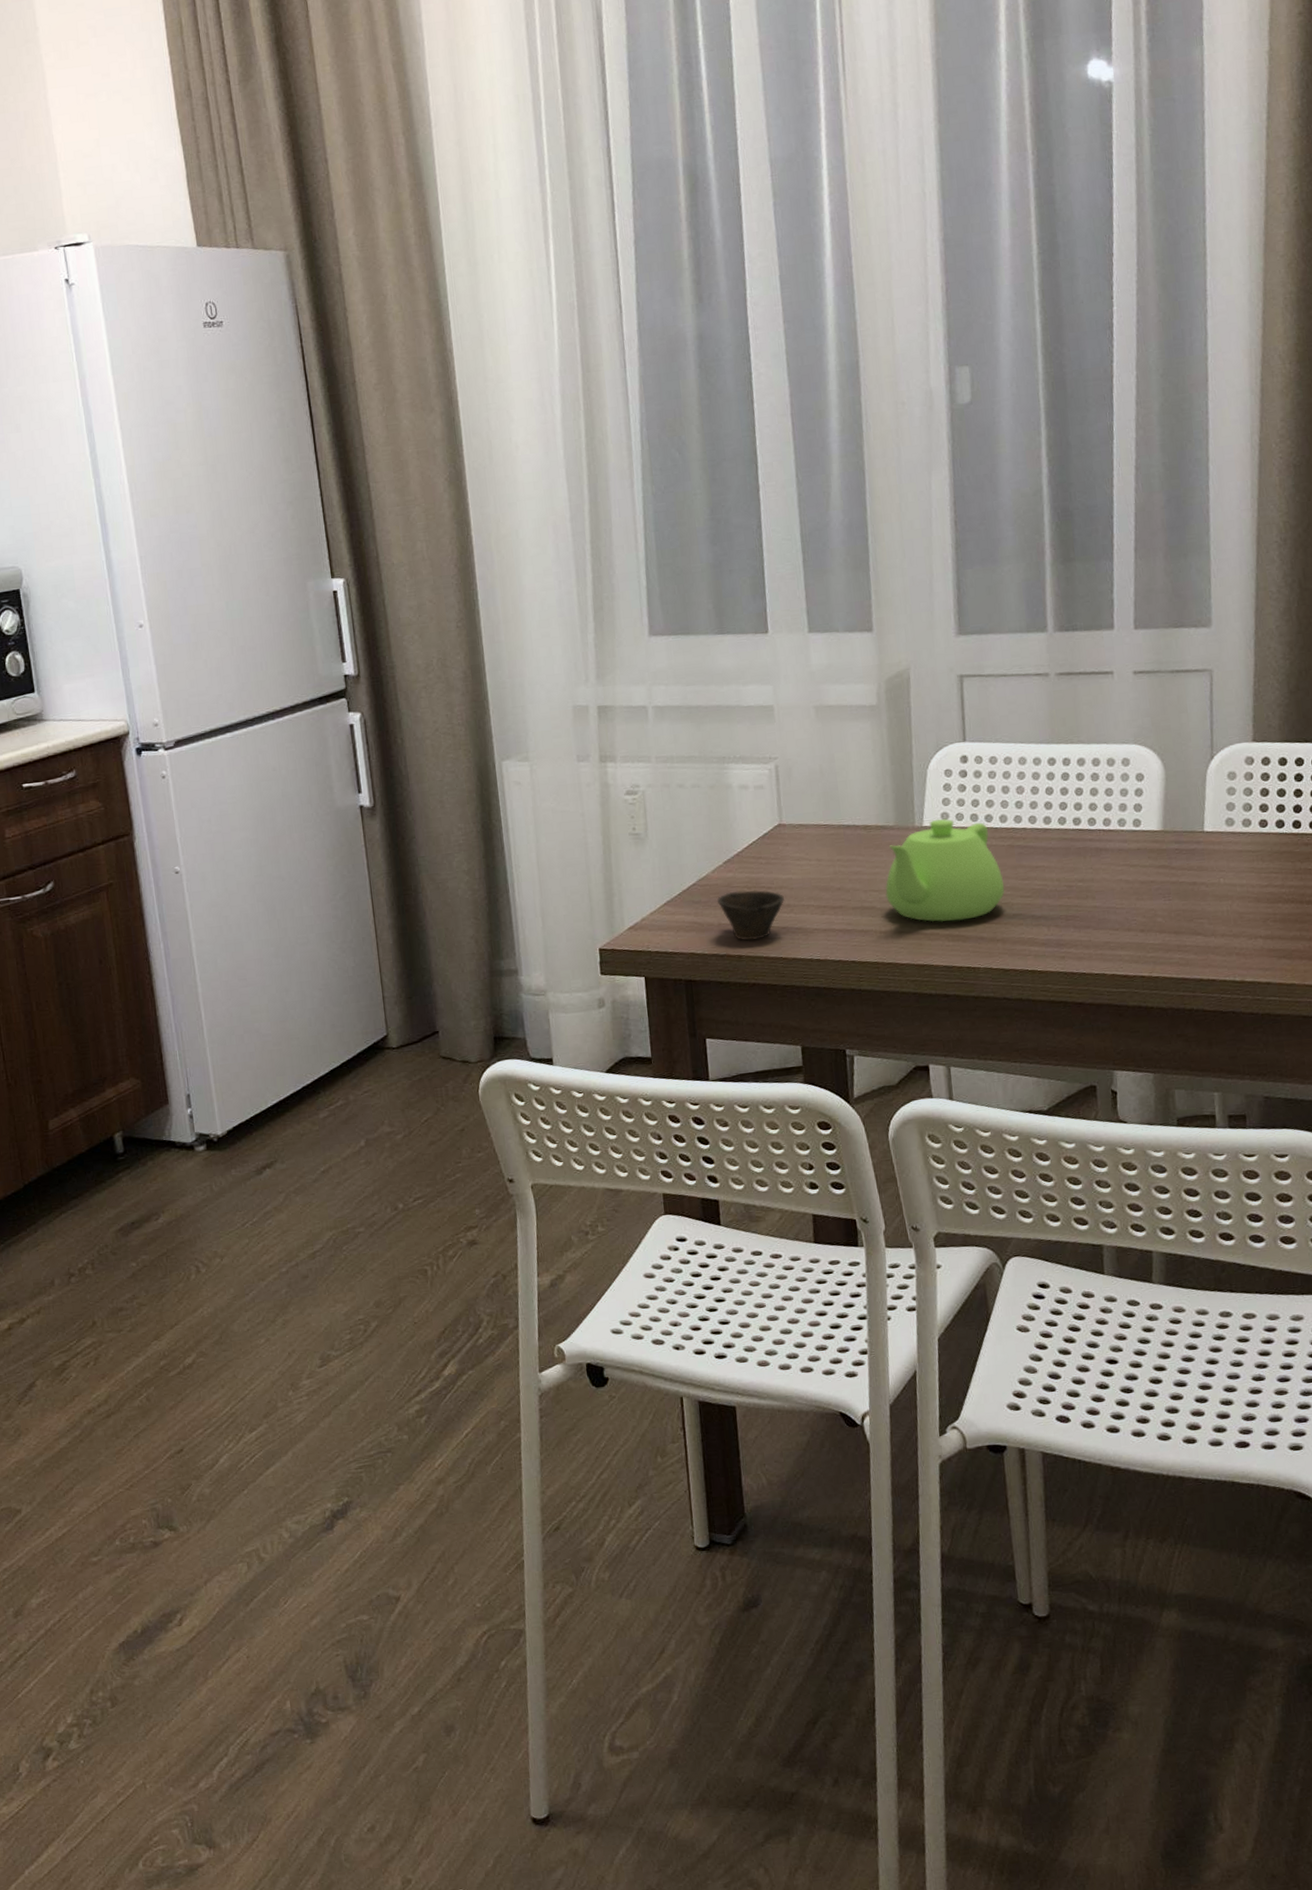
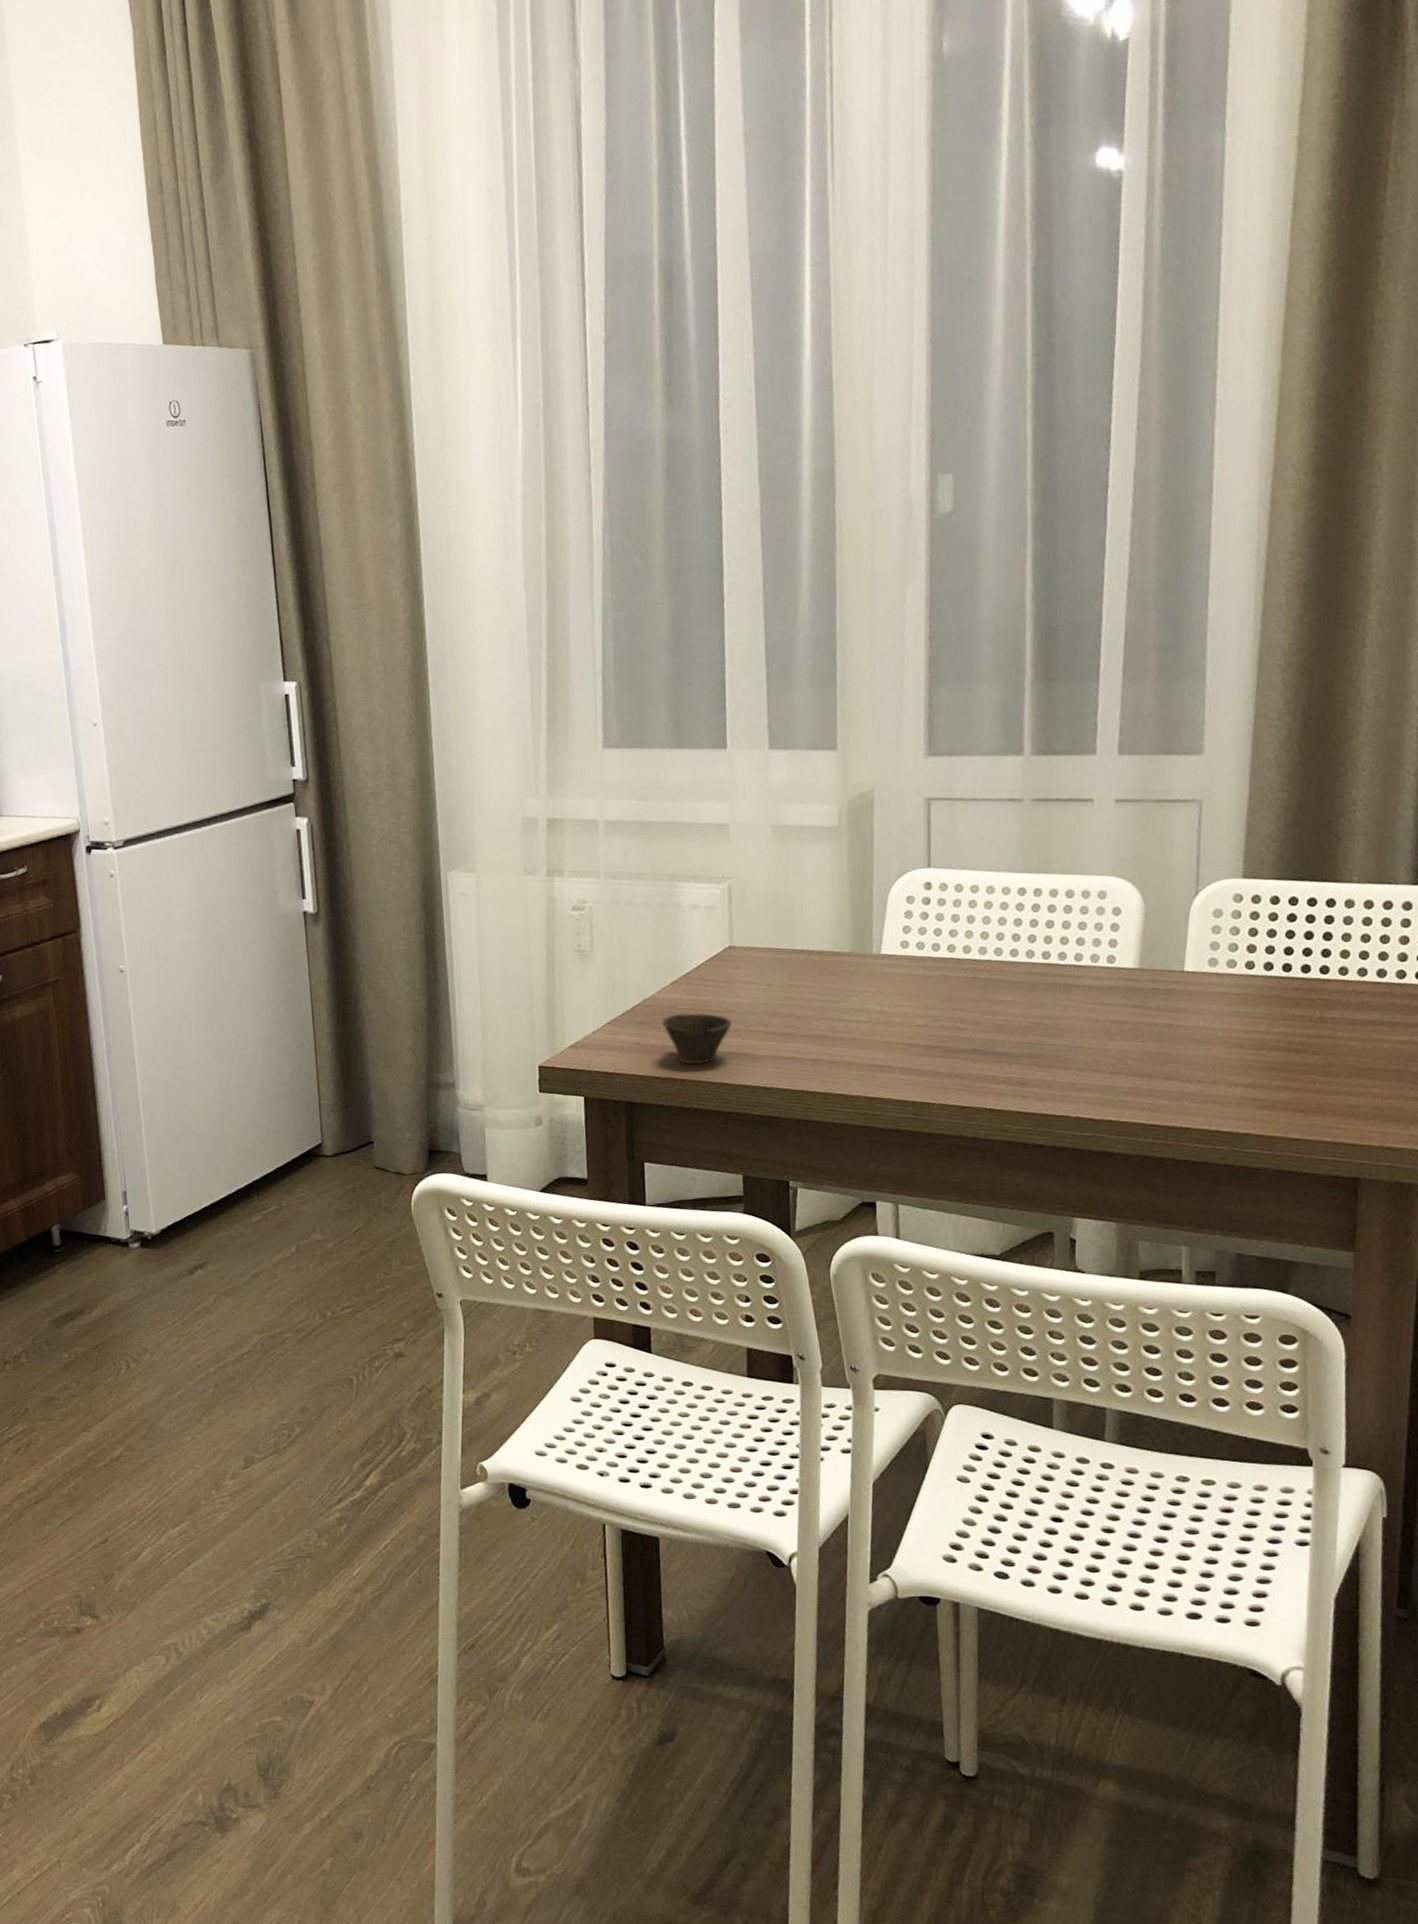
teapot: present [885,818,1005,923] -> none [838,946,966,1055]

